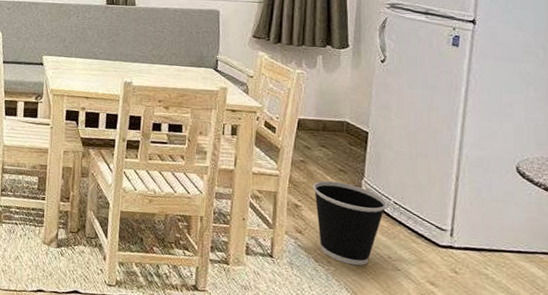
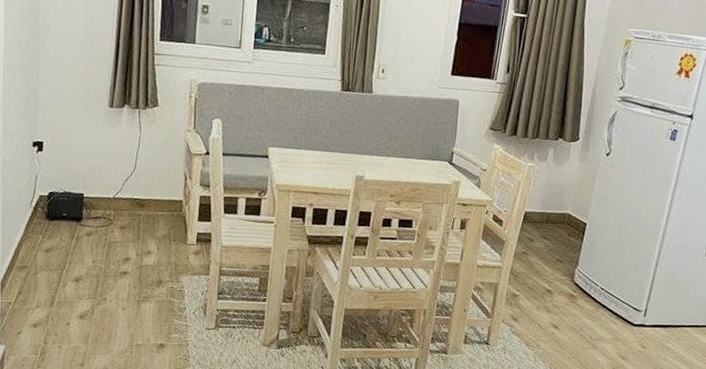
wastebasket: present [313,180,387,266] -> none [531,270,595,347]

